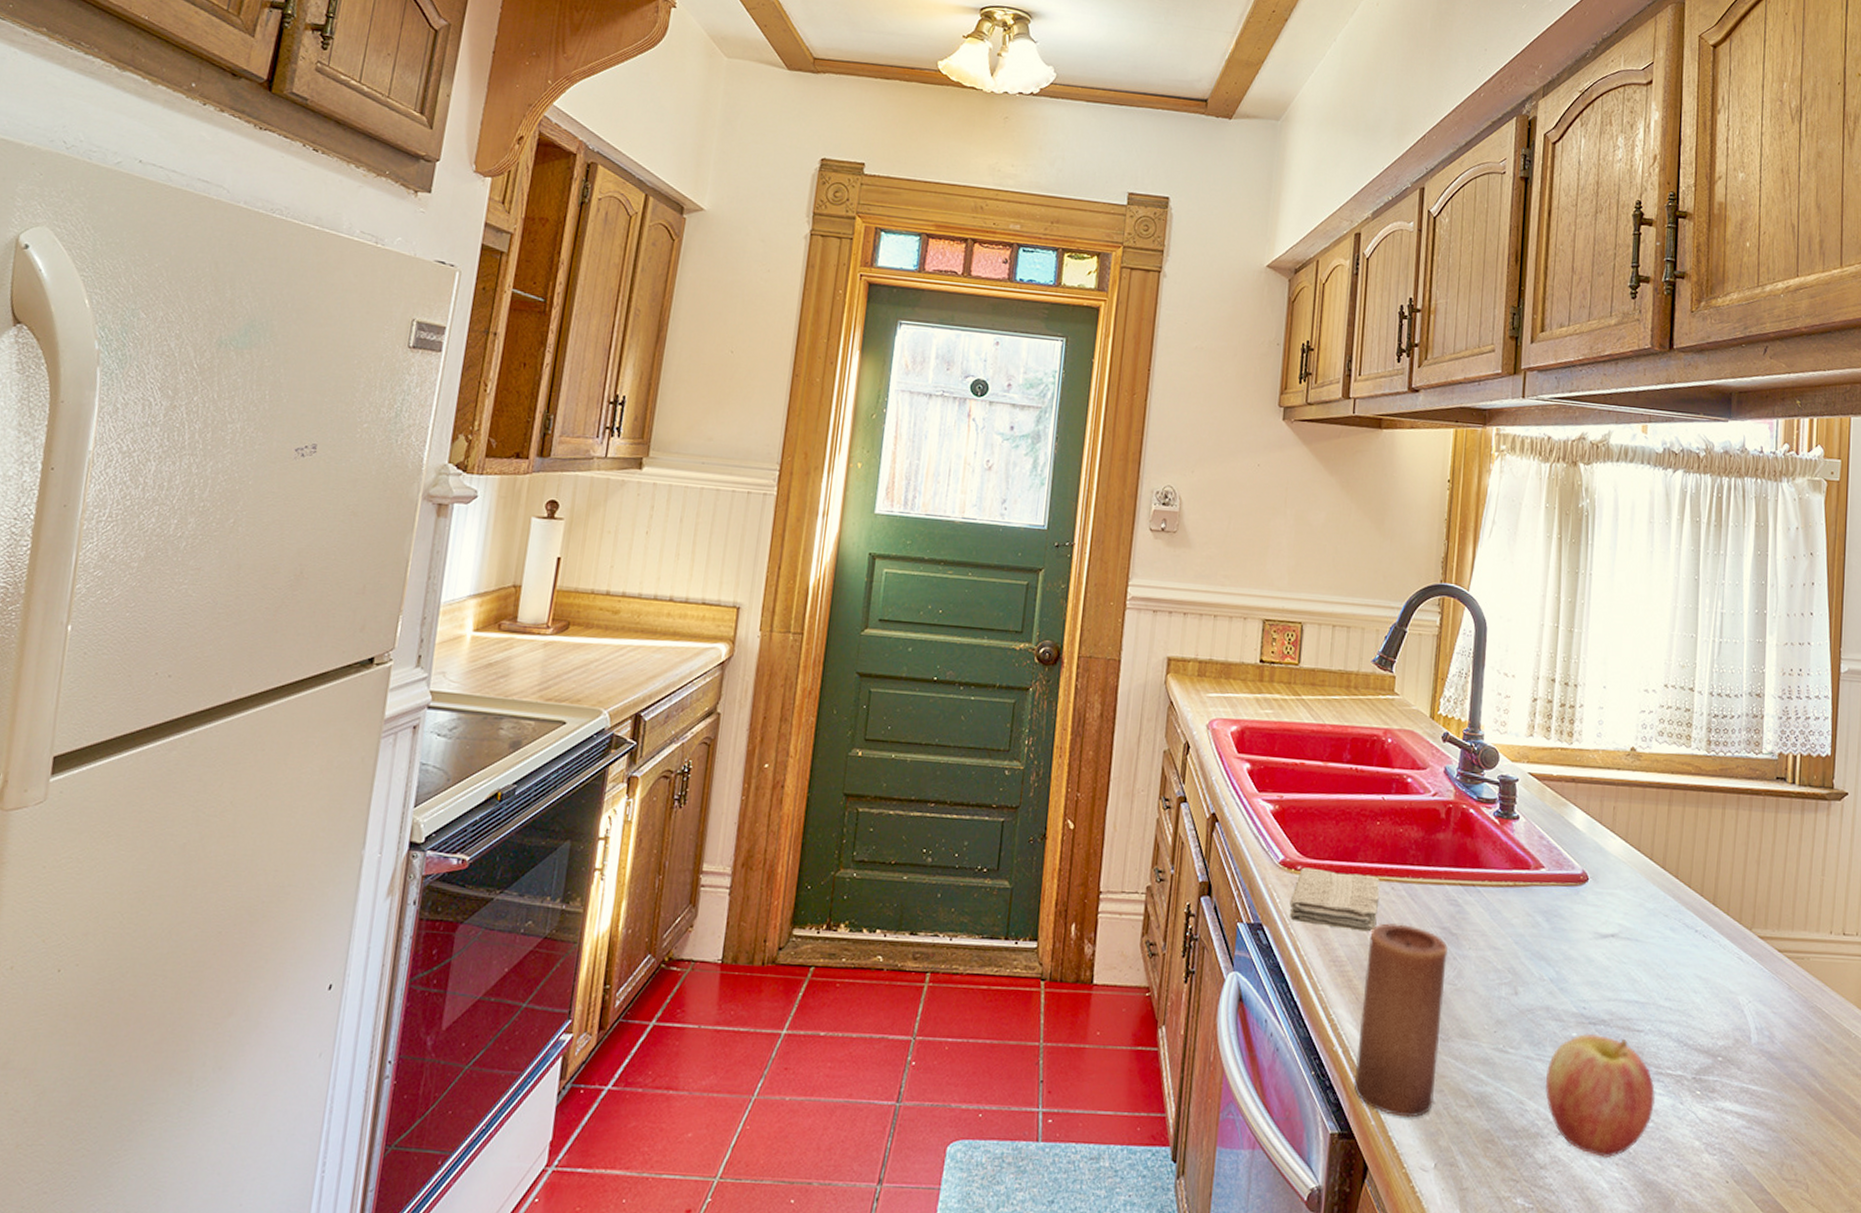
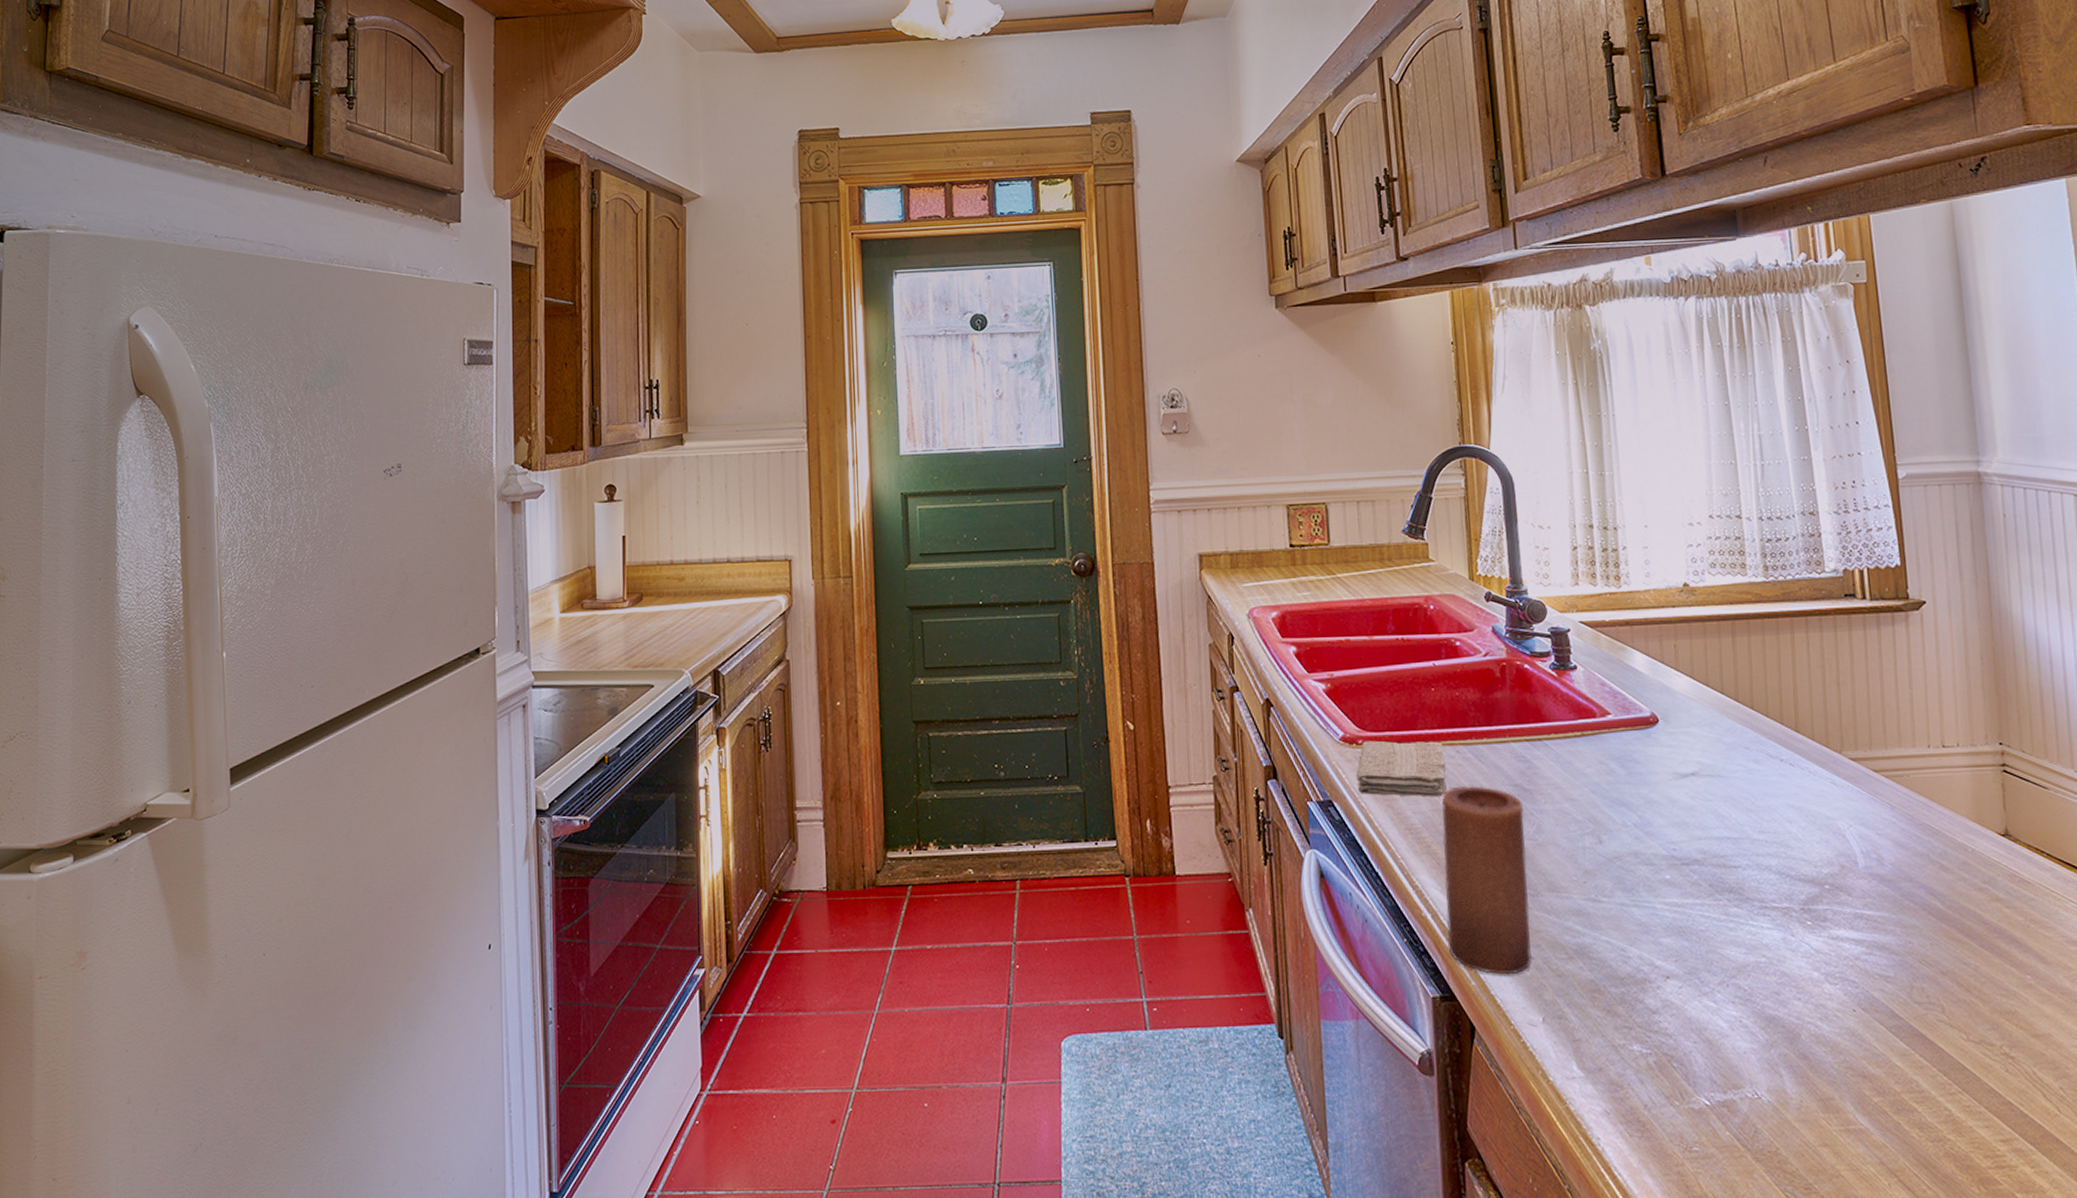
apple: present [1546,1034,1655,1159] -> none [1644,875,1764,998]

